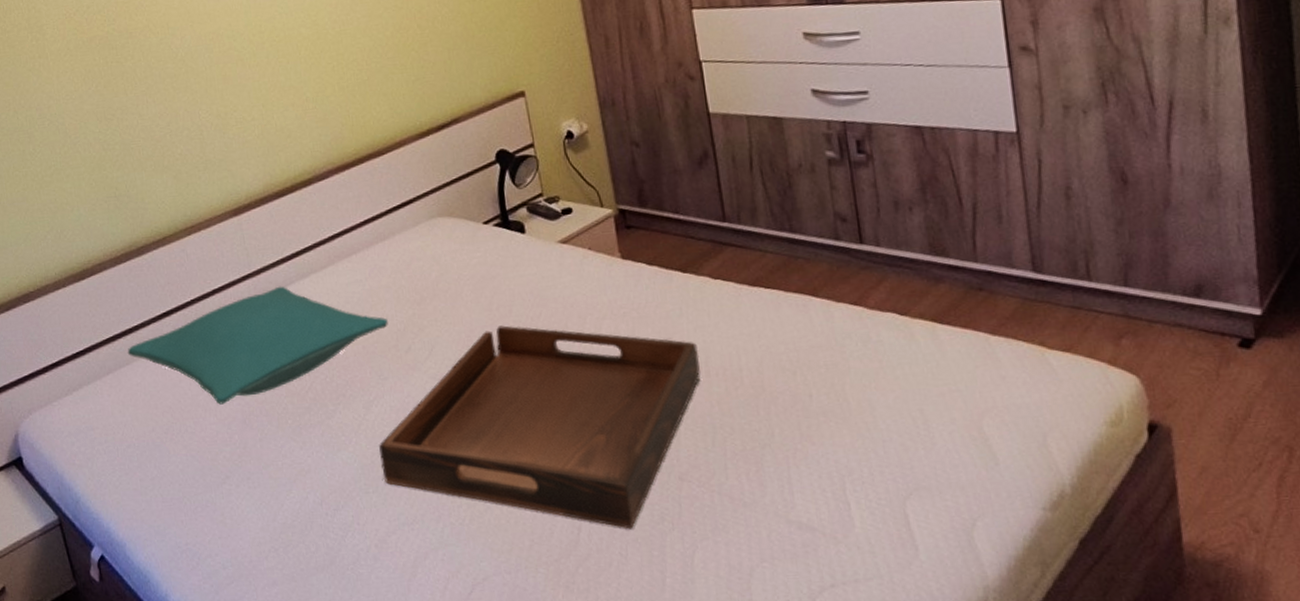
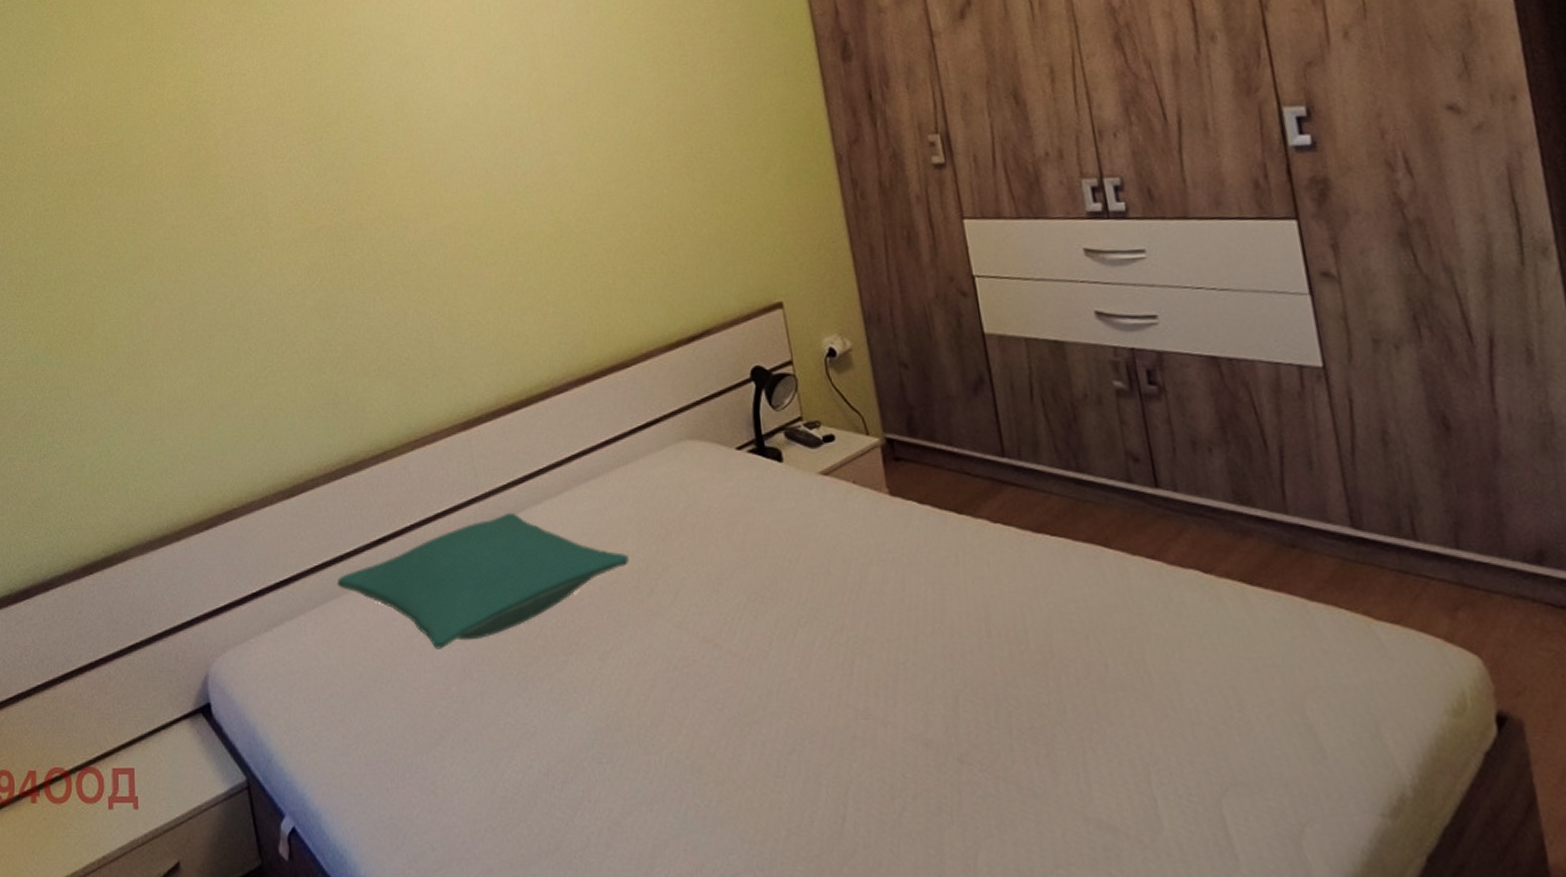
serving tray: present [379,325,701,529] -> none [615,568,981,821]

